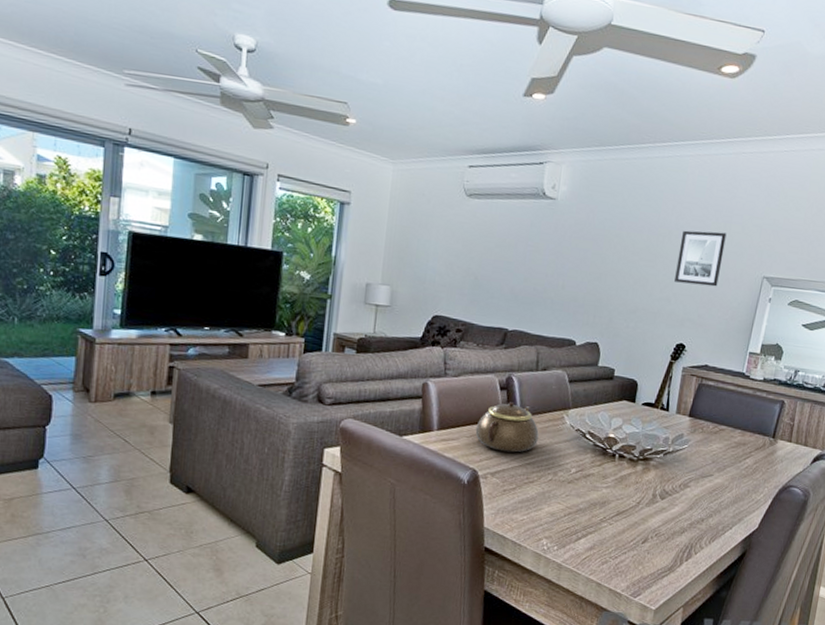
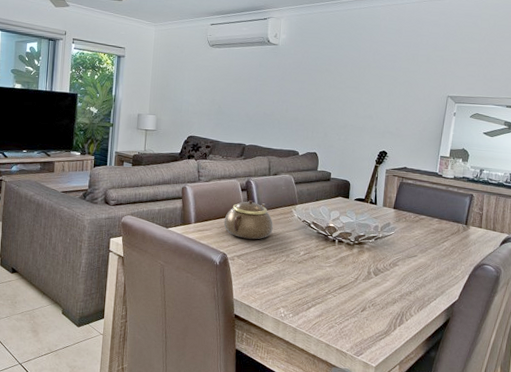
wall art: present [674,230,727,287] -> none [375,63,415,106]

